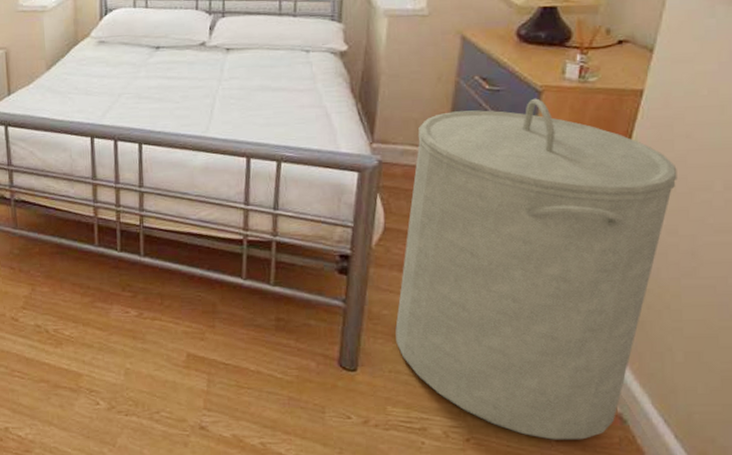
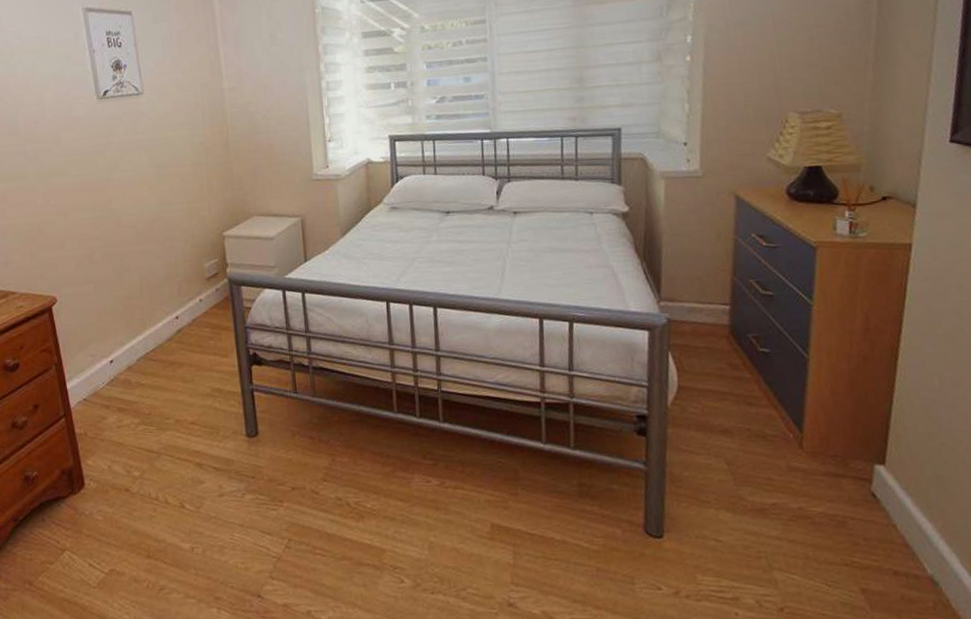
laundry hamper: present [395,98,677,440] -> none [698,254,955,606]

